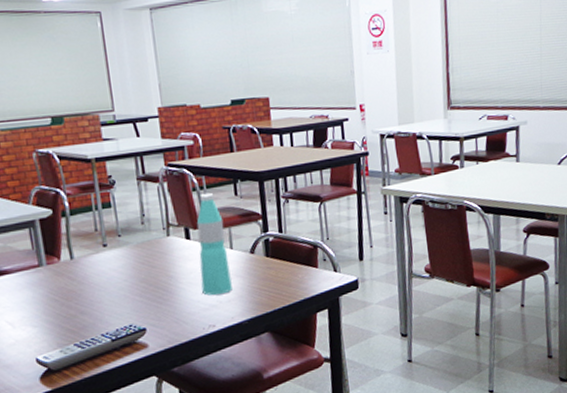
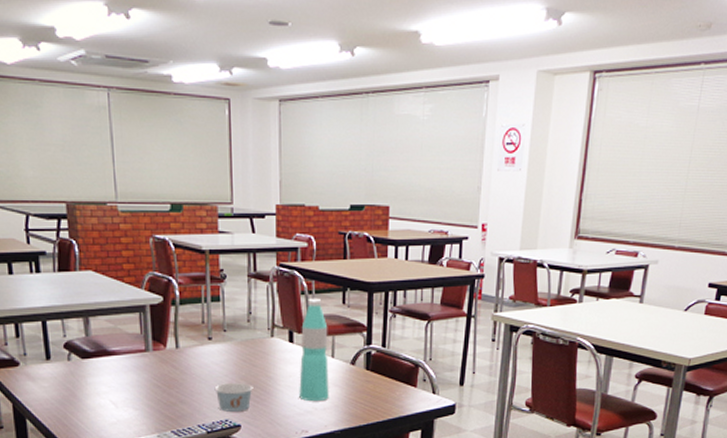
paper cup: none [114,285,155,317] -> present [214,382,253,412]

